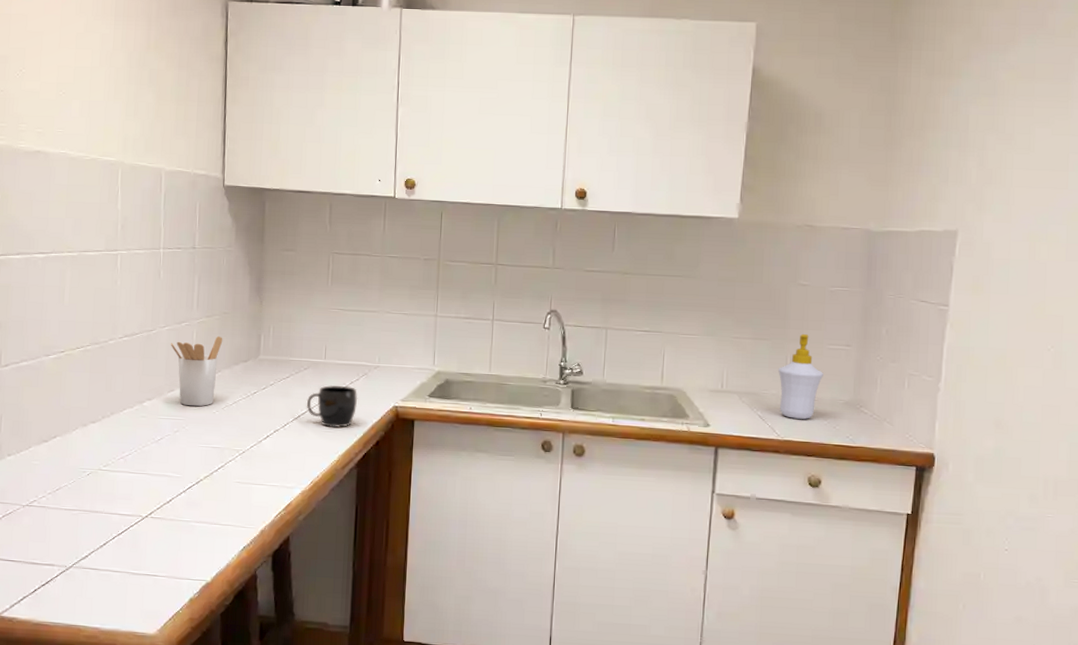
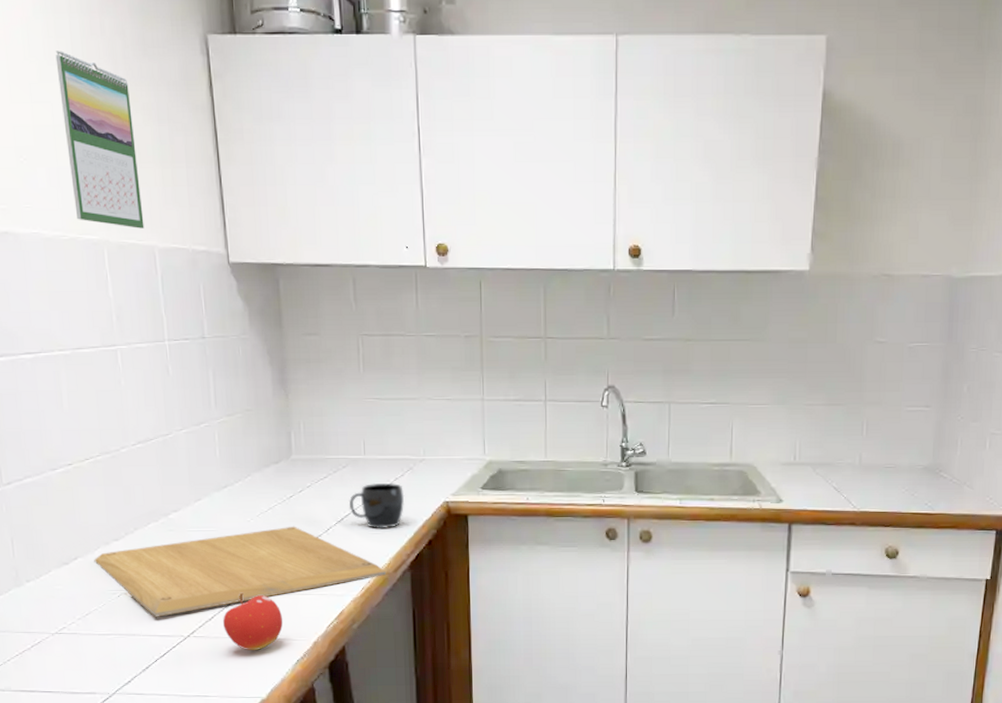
chopping board: none [71,419,335,497] -> present [94,526,387,617]
calendar: none [99,9,158,154] -> present [55,51,145,229]
utensil holder: present [171,335,223,407] -> none [191,436,249,516]
fruit: none [179,478,235,535] -> present [222,592,284,651]
soap bottle: present [778,333,823,419] -> none [854,396,901,488]

